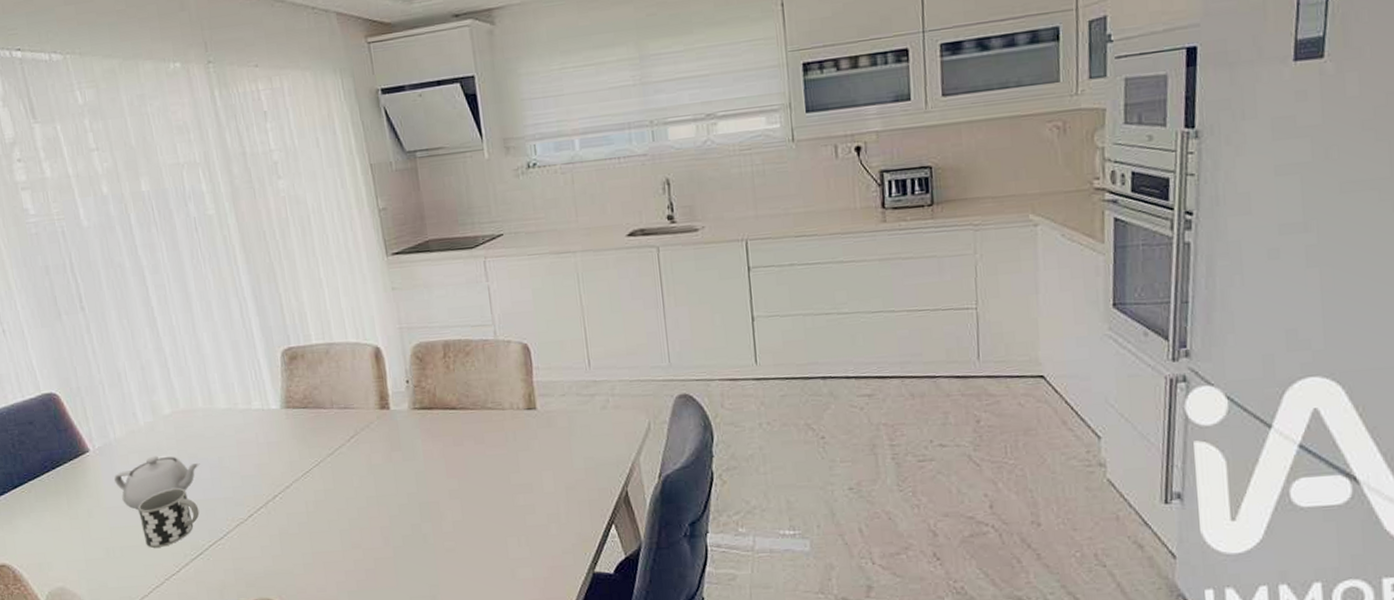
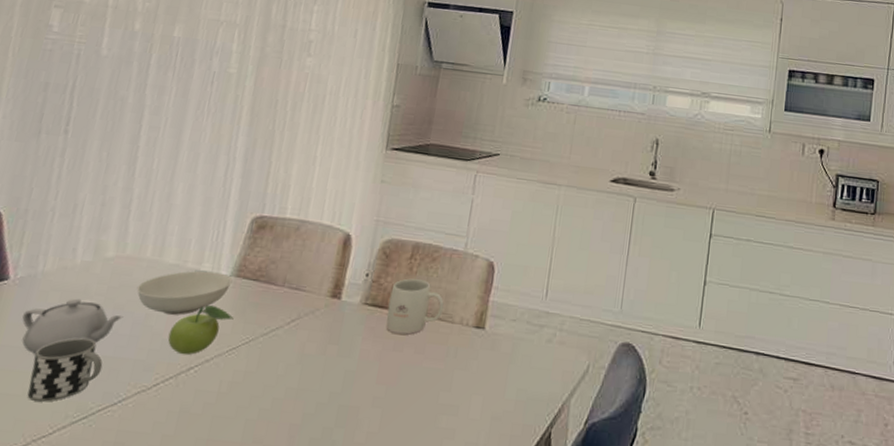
bowl: none [201,407,285,454] -> present [136,271,233,315]
fruit: none [245,438,298,486] -> present [168,305,234,355]
mug: none [434,375,491,431] -> present [386,278,444,335]

